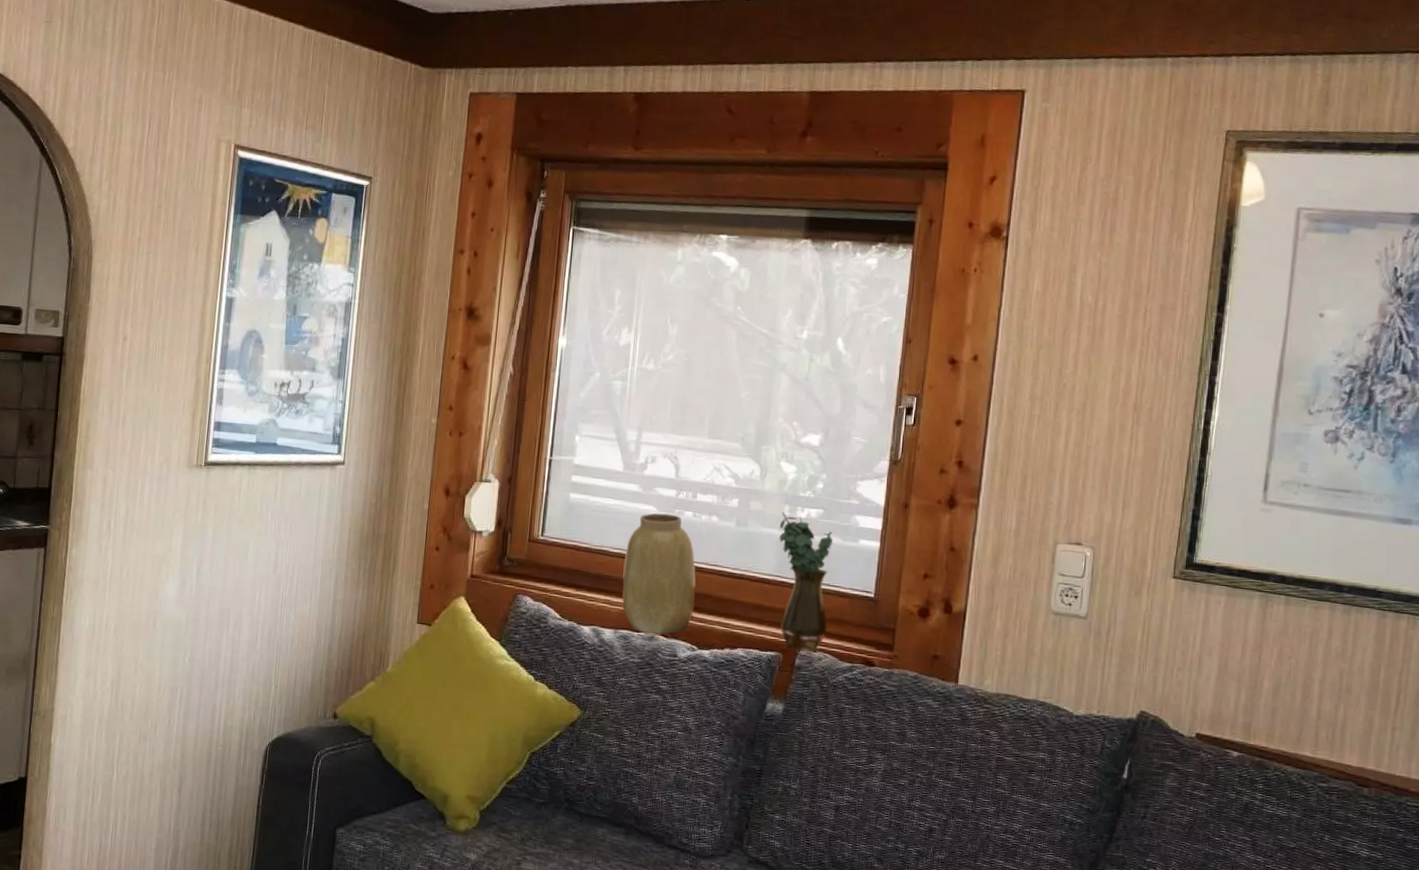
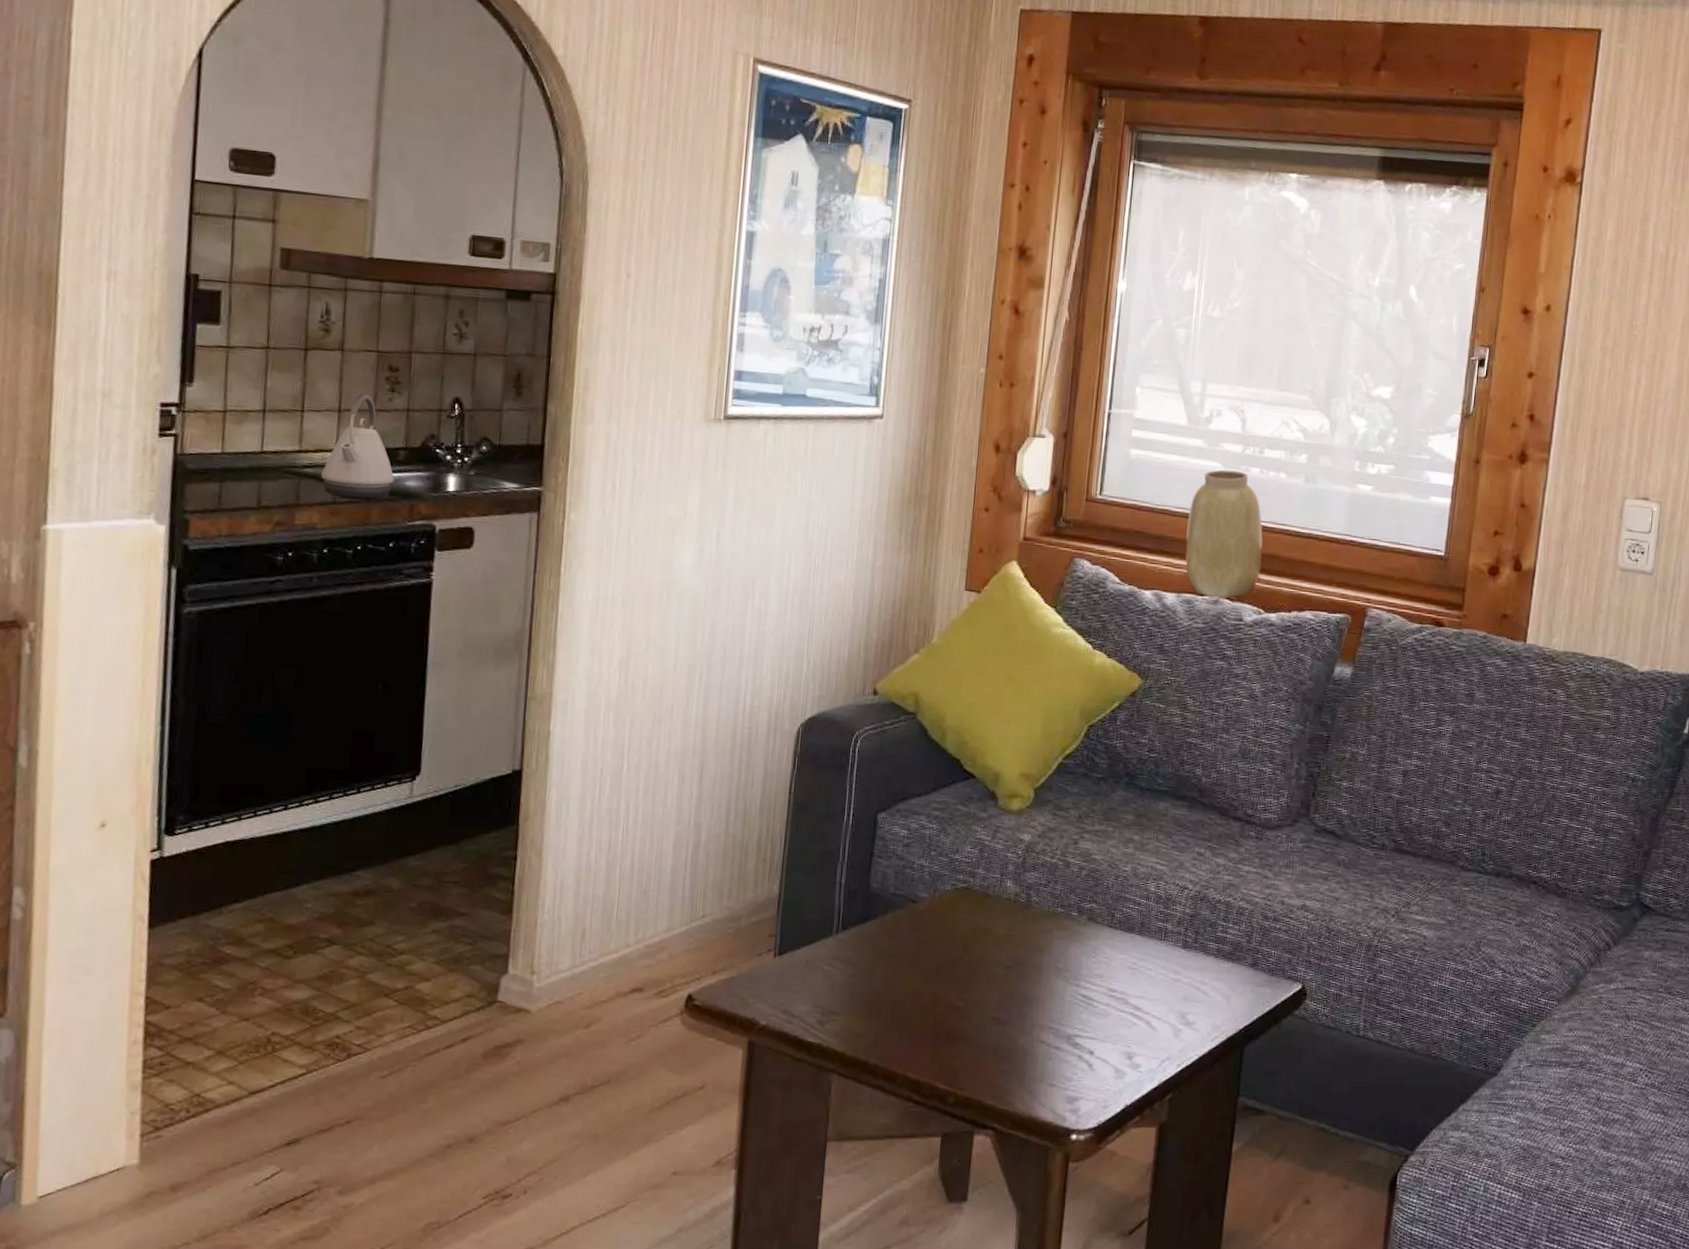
vase: present [779,512,834,653] -> none [1349,468,1404,614]

